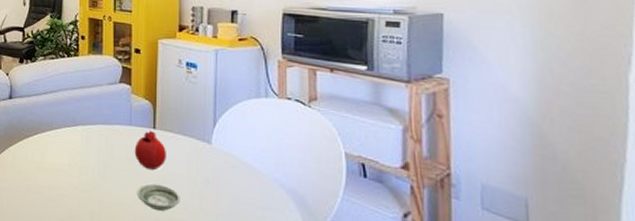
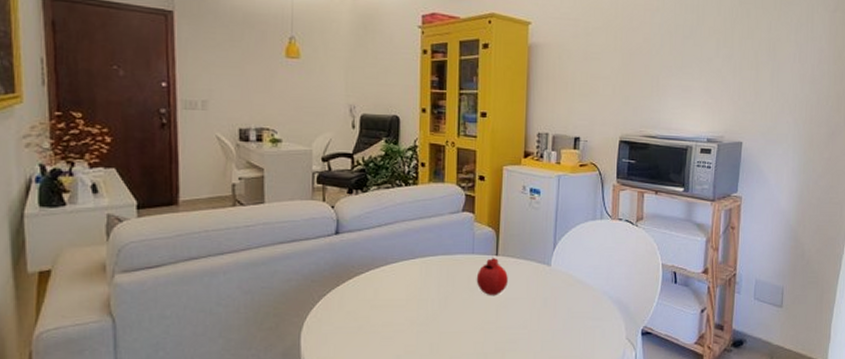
saucer: present [136,183,180,211] -> none [477,309,520,333]

